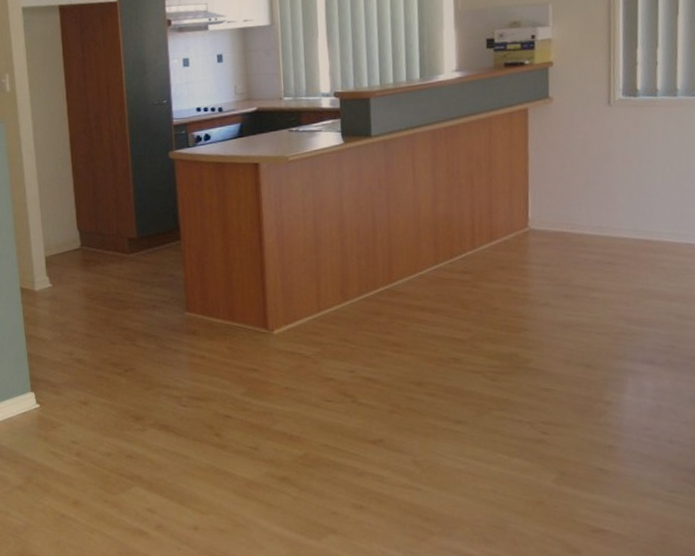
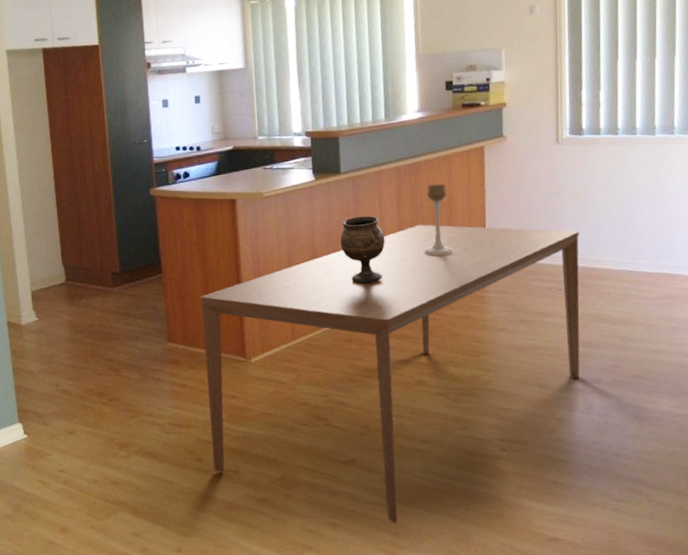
dining table: none [220,191,632,508] -> present [200,224,580,523]
goblet: none [370,182,419,254] -> present [340,216,385,284]
candle holder: none [460,148,494,226] -> present [424,184,454,256]

